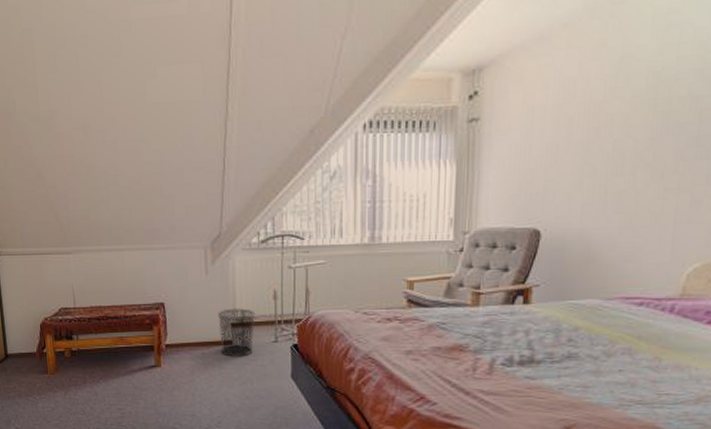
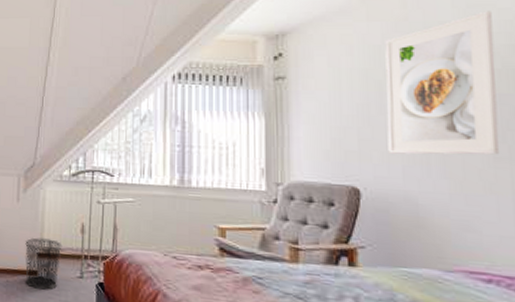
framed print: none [570,31,688,193] -> present [385,11,500,155]

